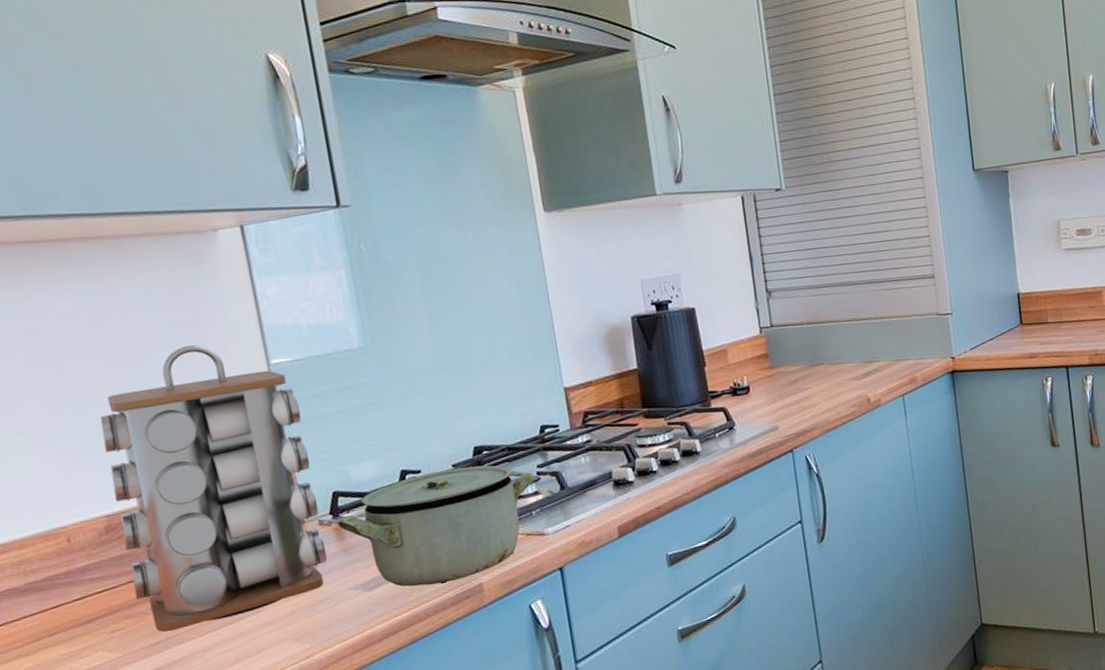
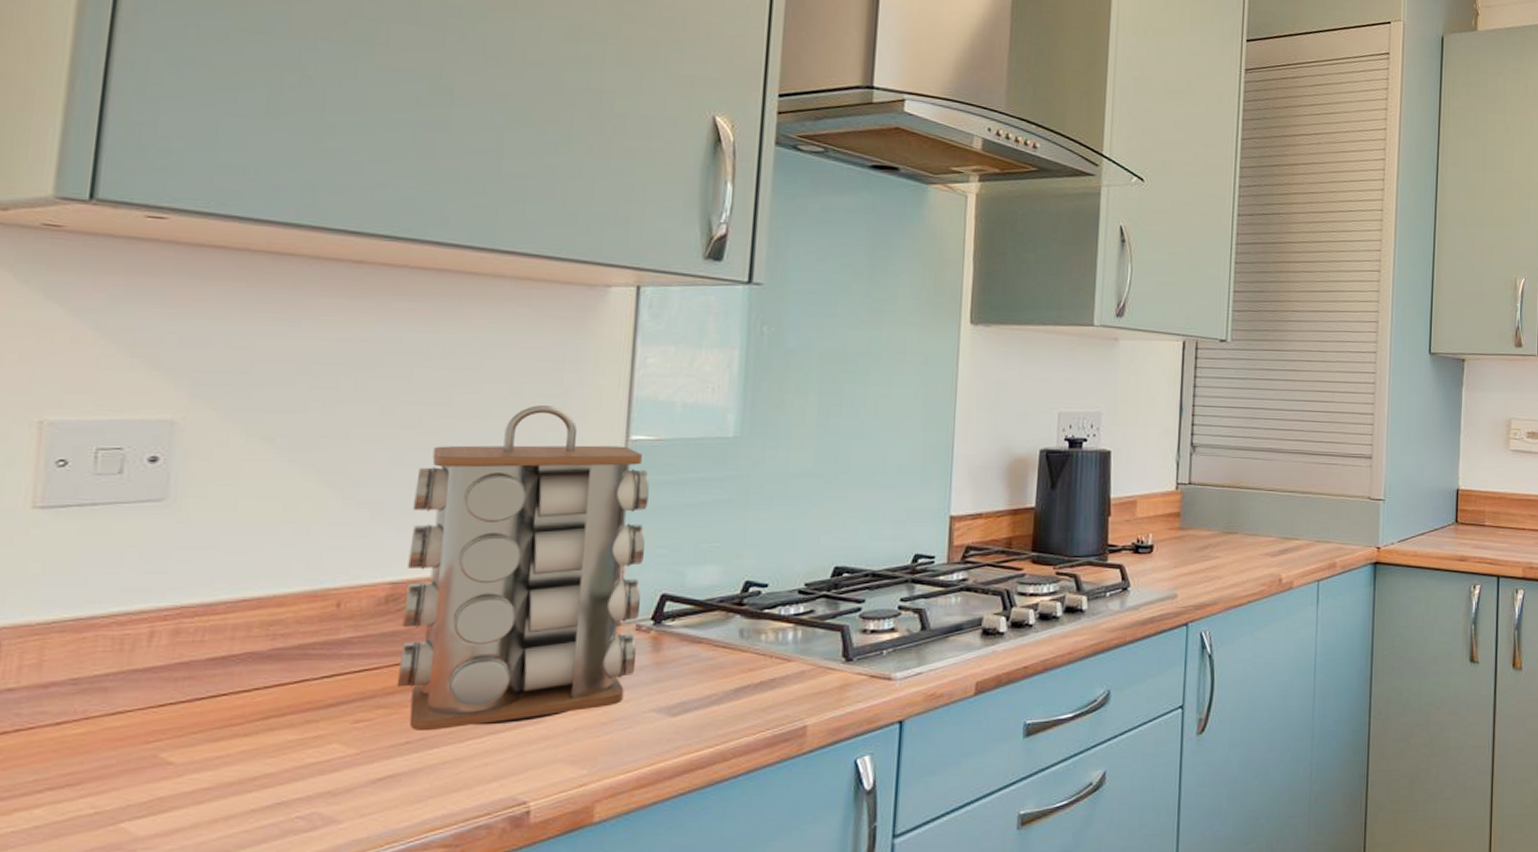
cooking pot: present [338,465,534,587] -> none [658,588,894,720]

